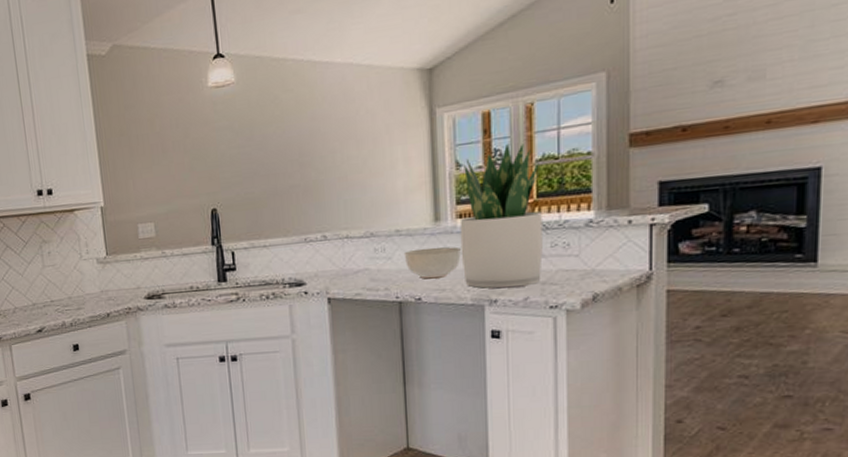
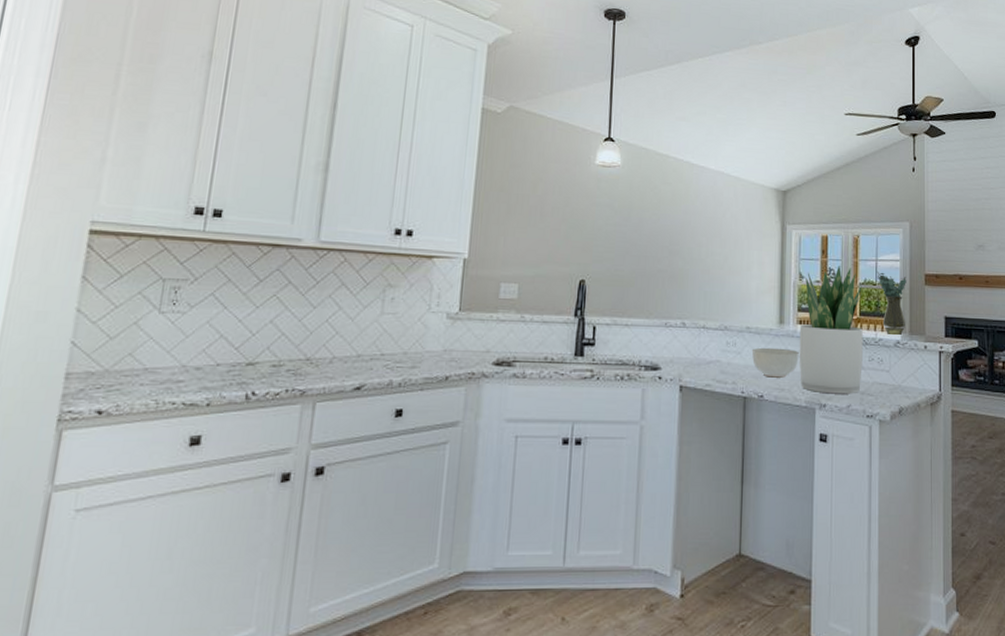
vase: none [559,141,602,215] -> present [877,270,906,336]

